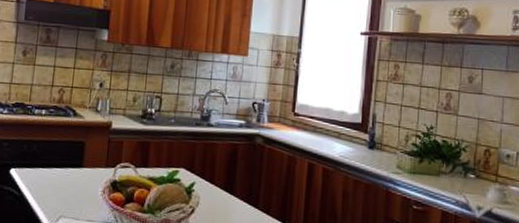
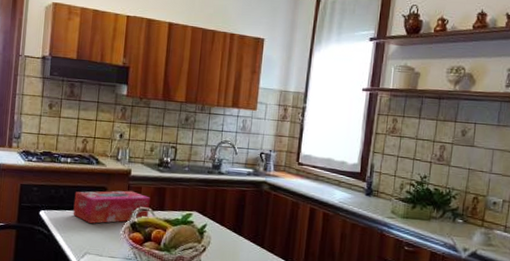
tissue box: none [47,145,133,183] -> present [73,190,150,224]

